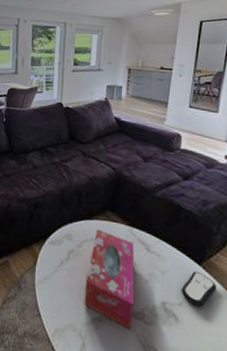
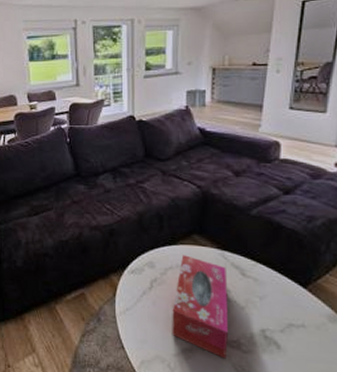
remote control: present [181,271,216,307] -> none [283,295,325,333]

